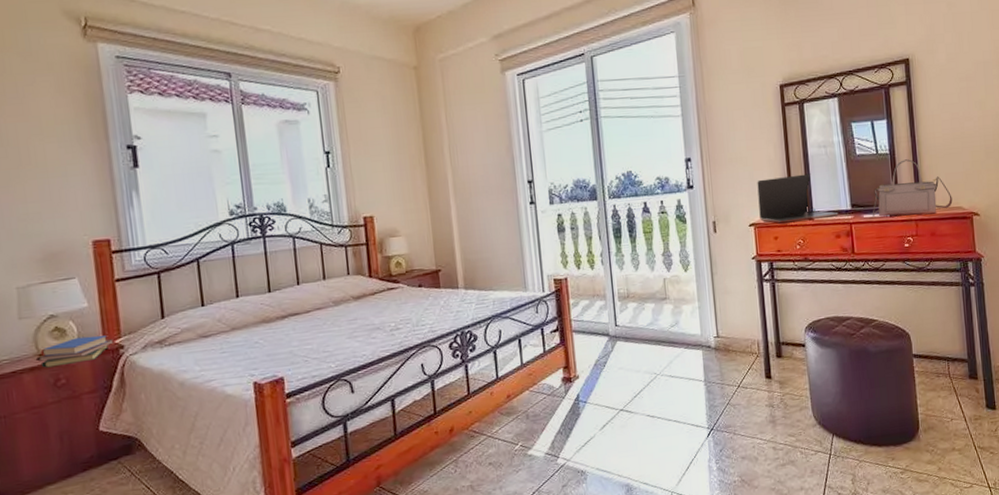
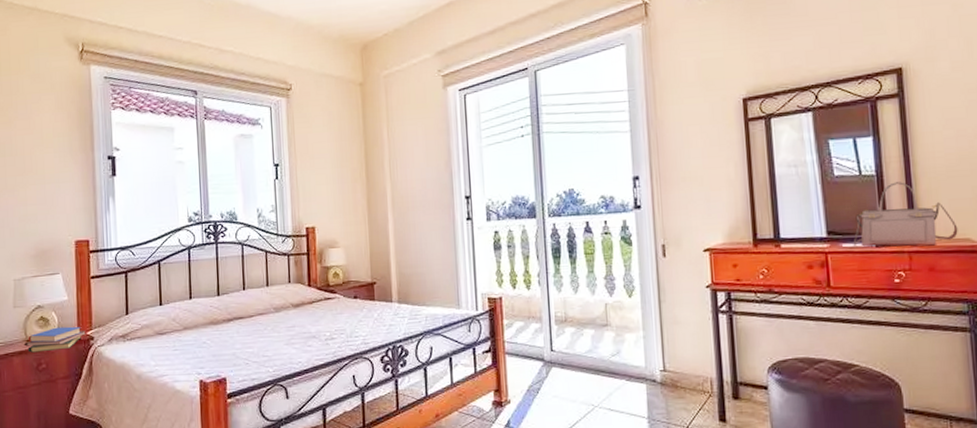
laptop computer: present [757,173,839,225] -> none [714,196,811,251]

